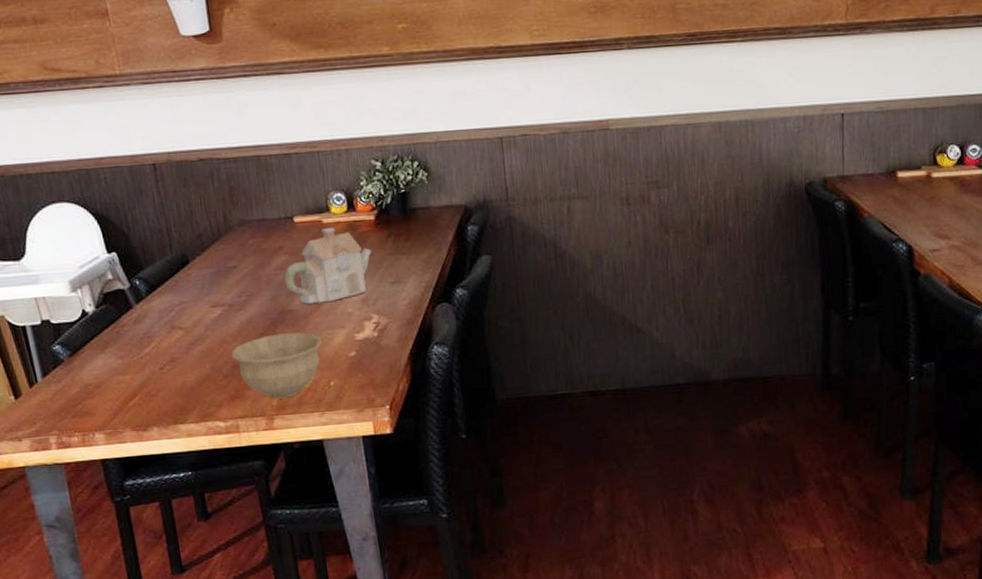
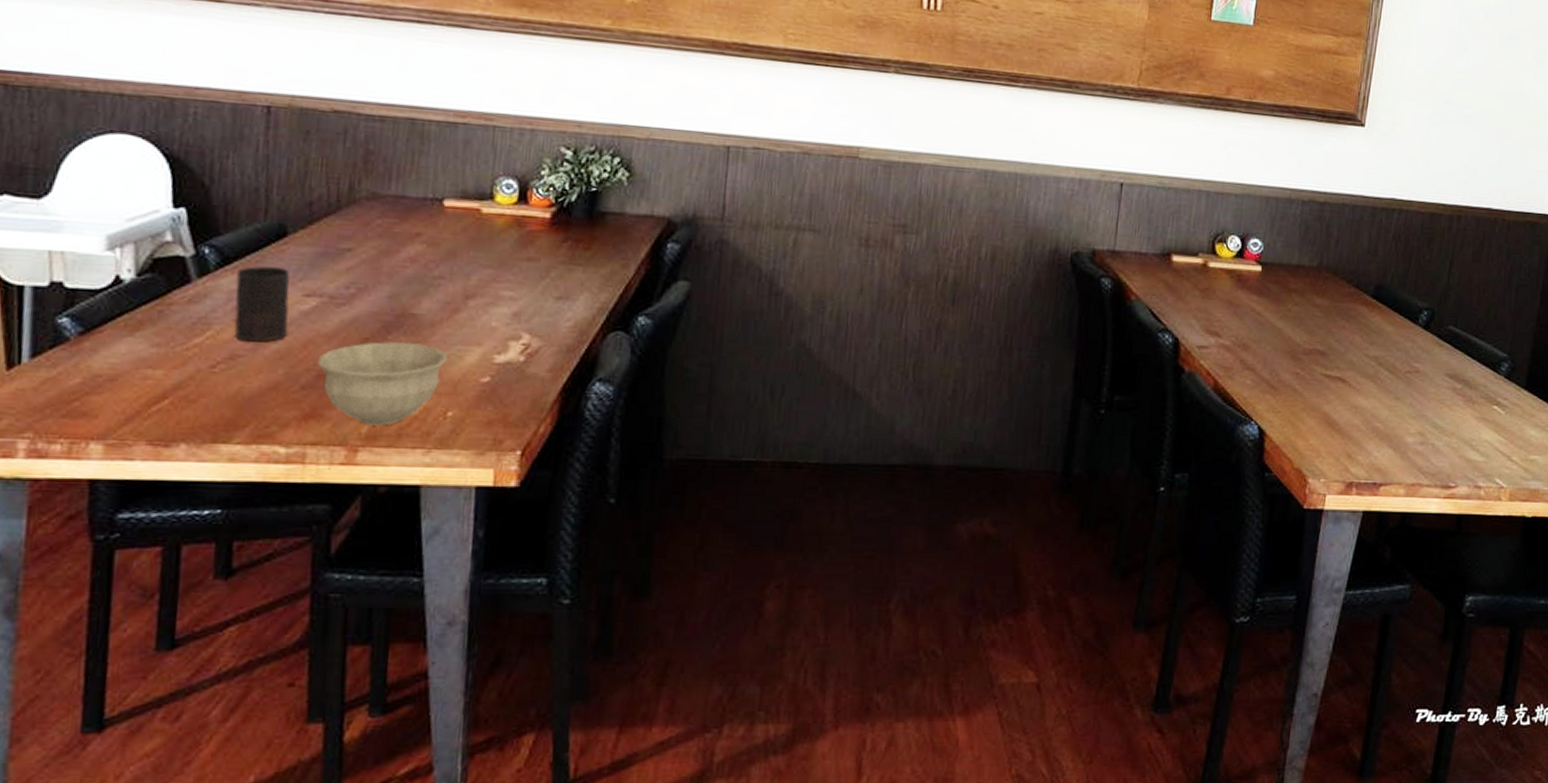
cup: none [161,288,206,347] -> present [234,266,290,342]
teapot: present [284,228,371,304] -> none [414,219,538,311]

